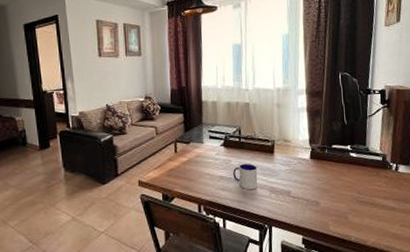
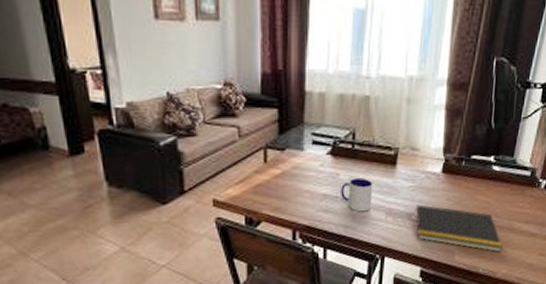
notepad: none [291,184,368,224] -> present [413,204,502,253]

